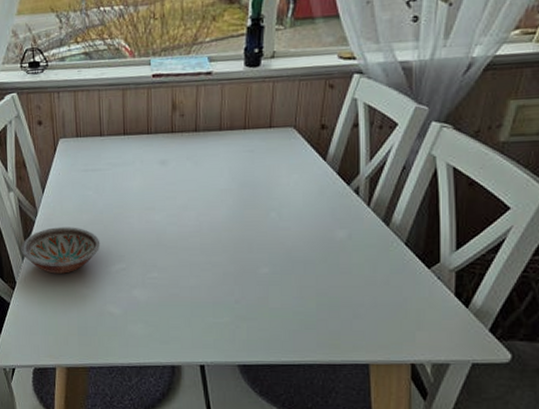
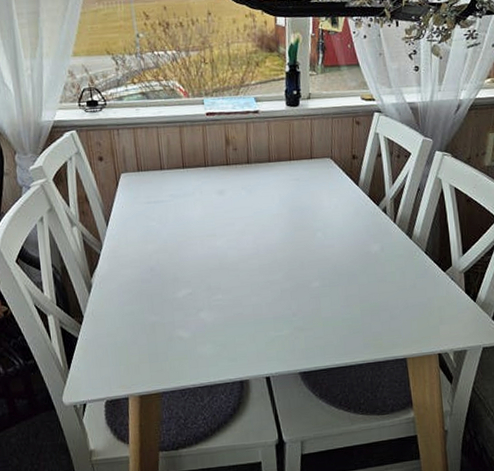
bowl: present [21,227,101,274] -> none [87,257,167,305]

